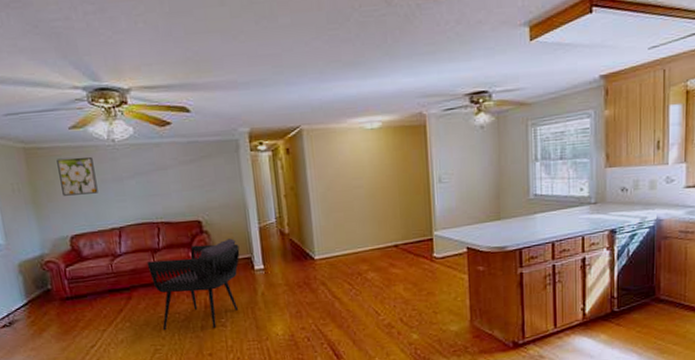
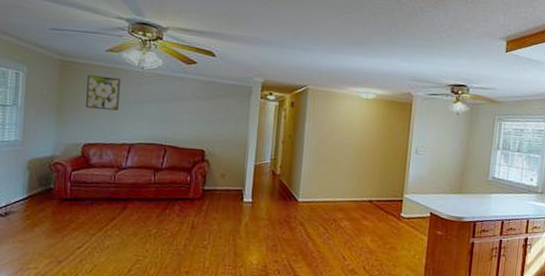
armchair: present [146,238,240,331] -> none [147,170,234,248]

